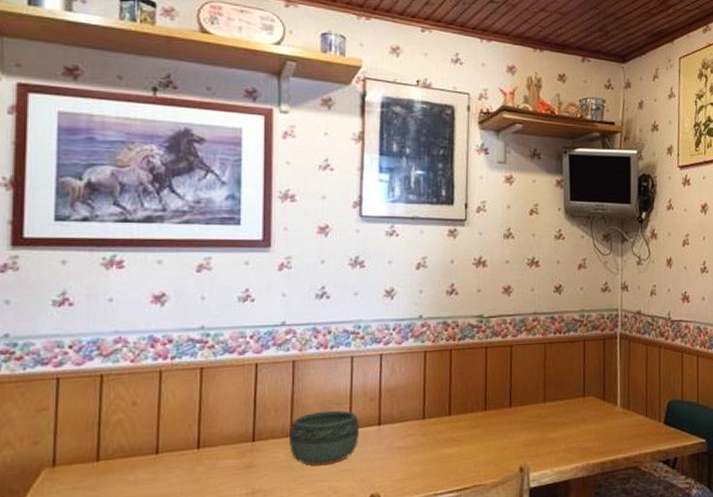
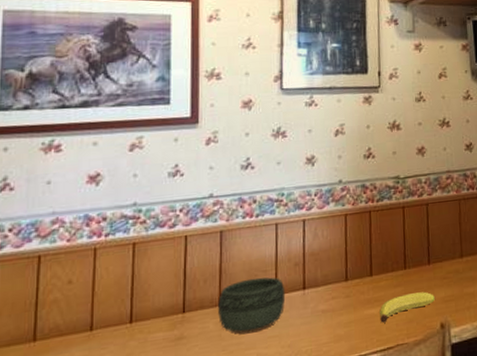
fruit: none [457,434,516,463] -> present [380,291,436,323]

